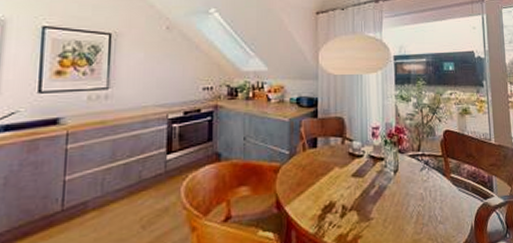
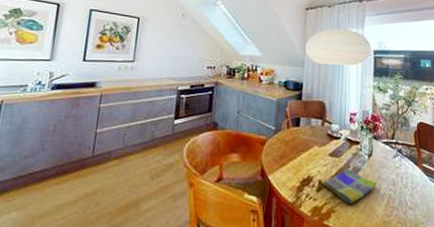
dish towel: none [345,188,405,227] -> present [321,169,377,205]

